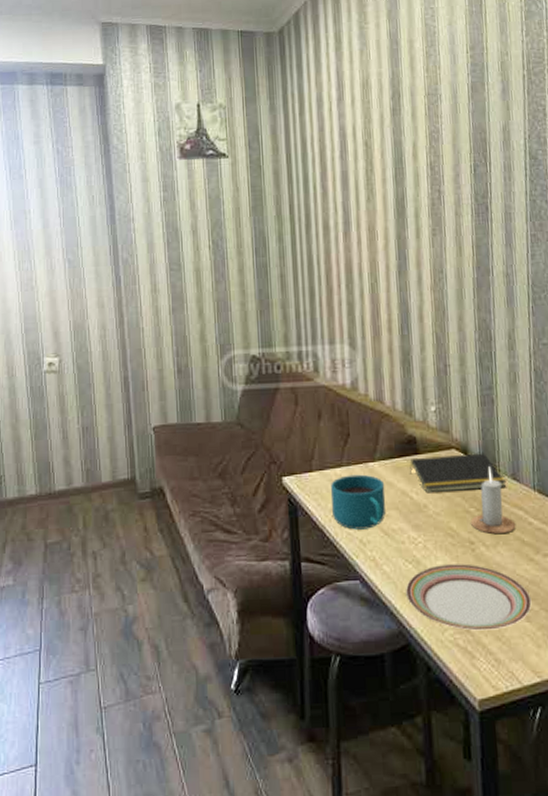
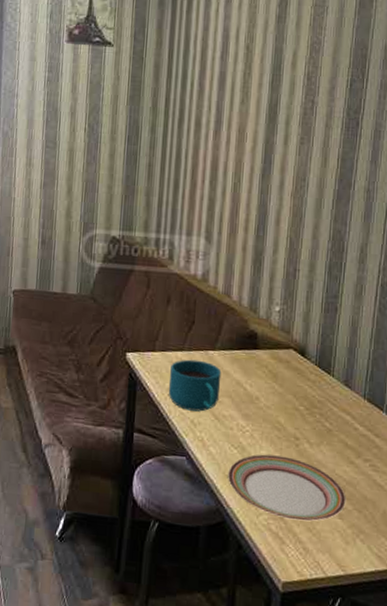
notepad: present [409,453,507,494] -> none [246,352,339,392]
candle: present [471,466,516,535] -> none [299,370,342,435]

